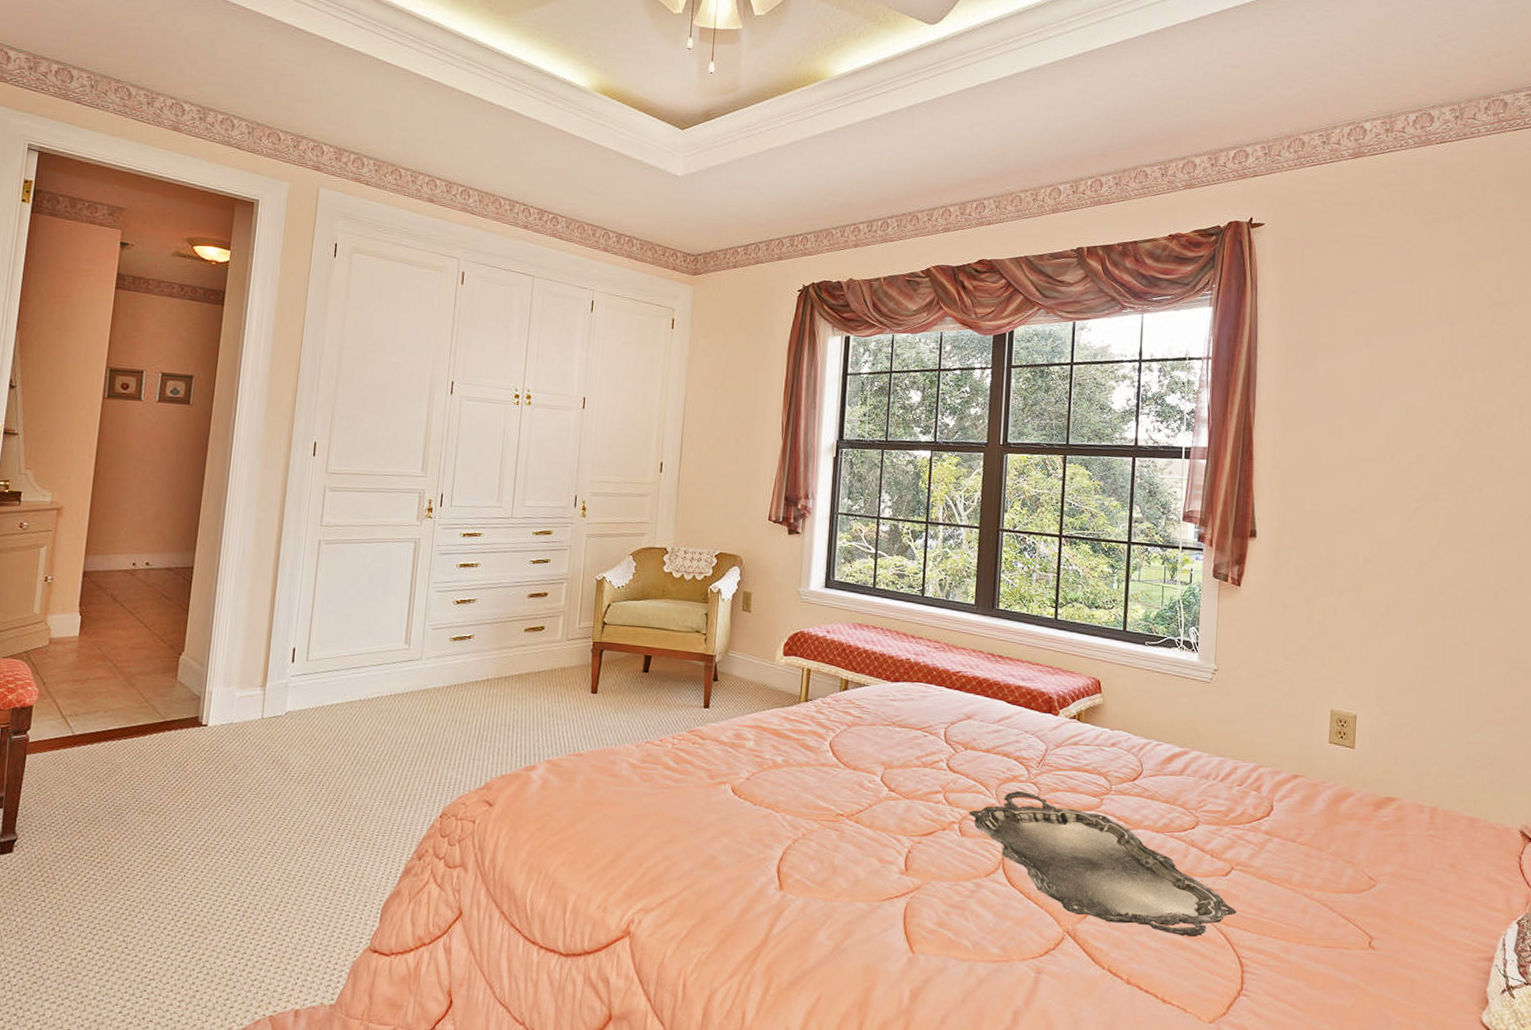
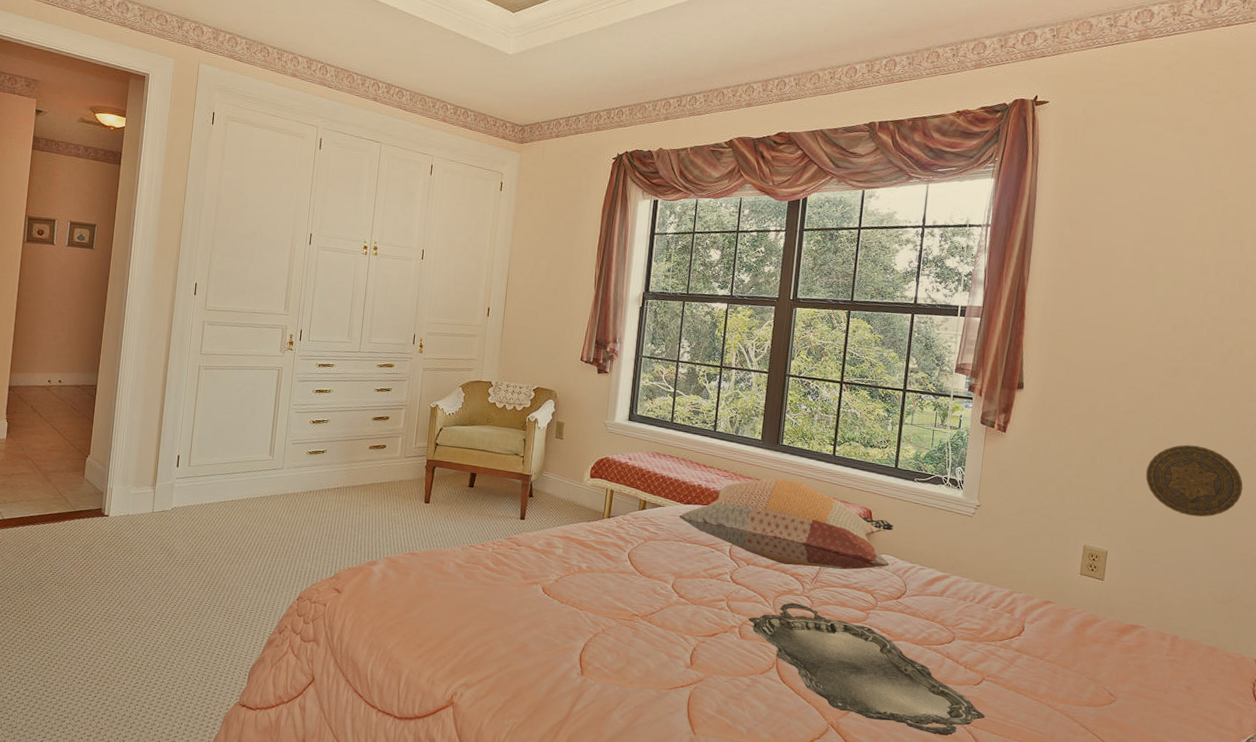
decorative pillow: none [886,647,1126,750] -> present [679,477,894,570]
decorative plate: none [1391,593,1493,673] -> present [1146,444,1243,517]

